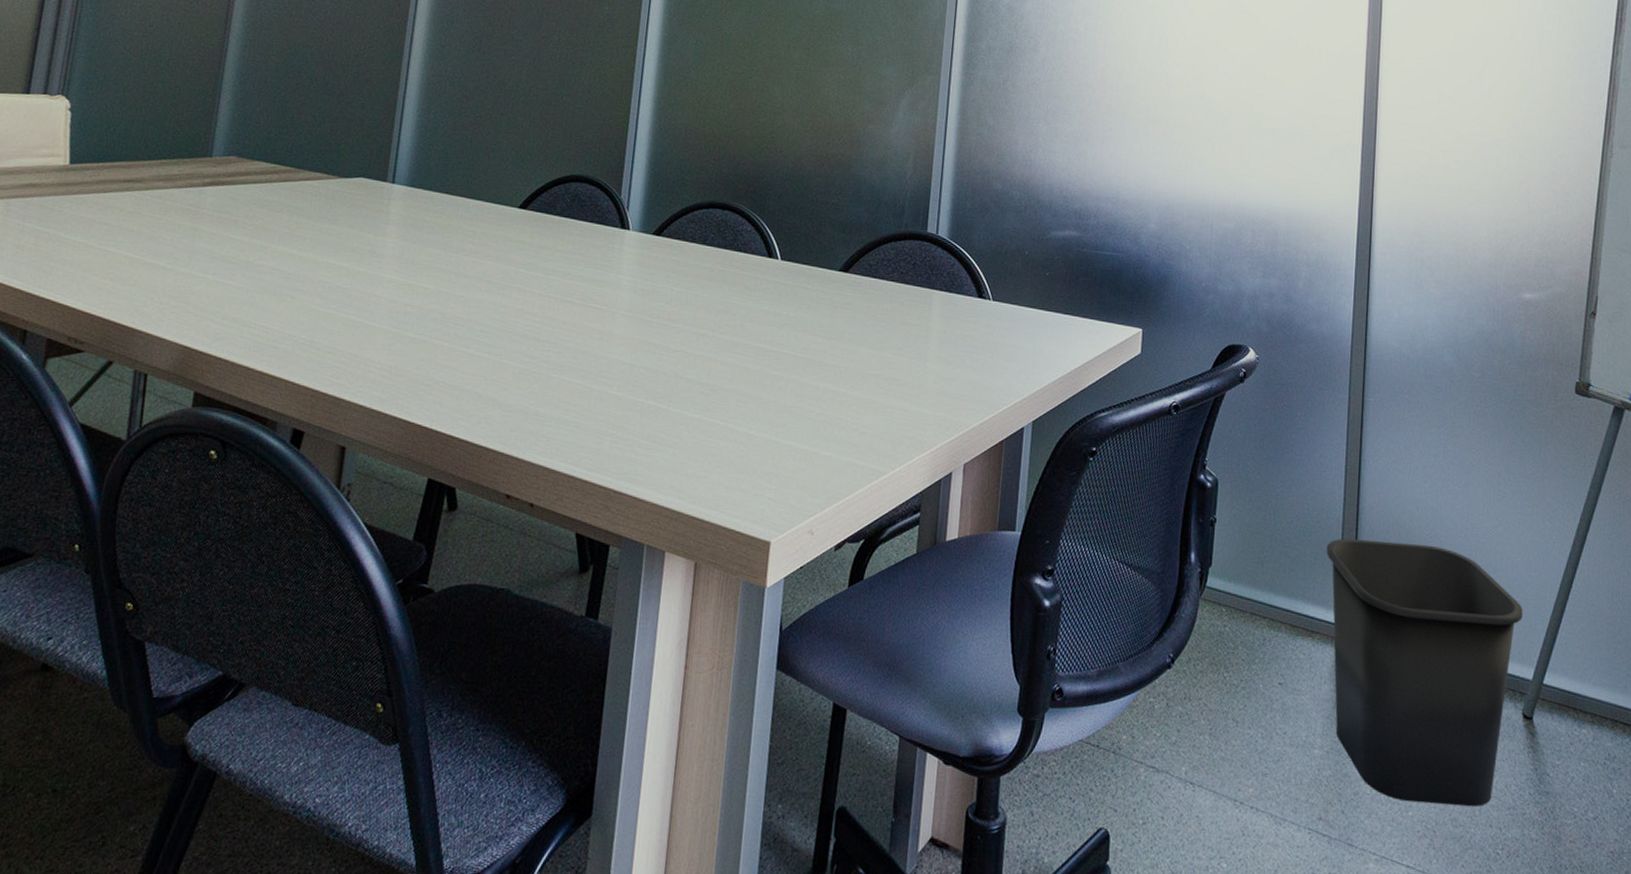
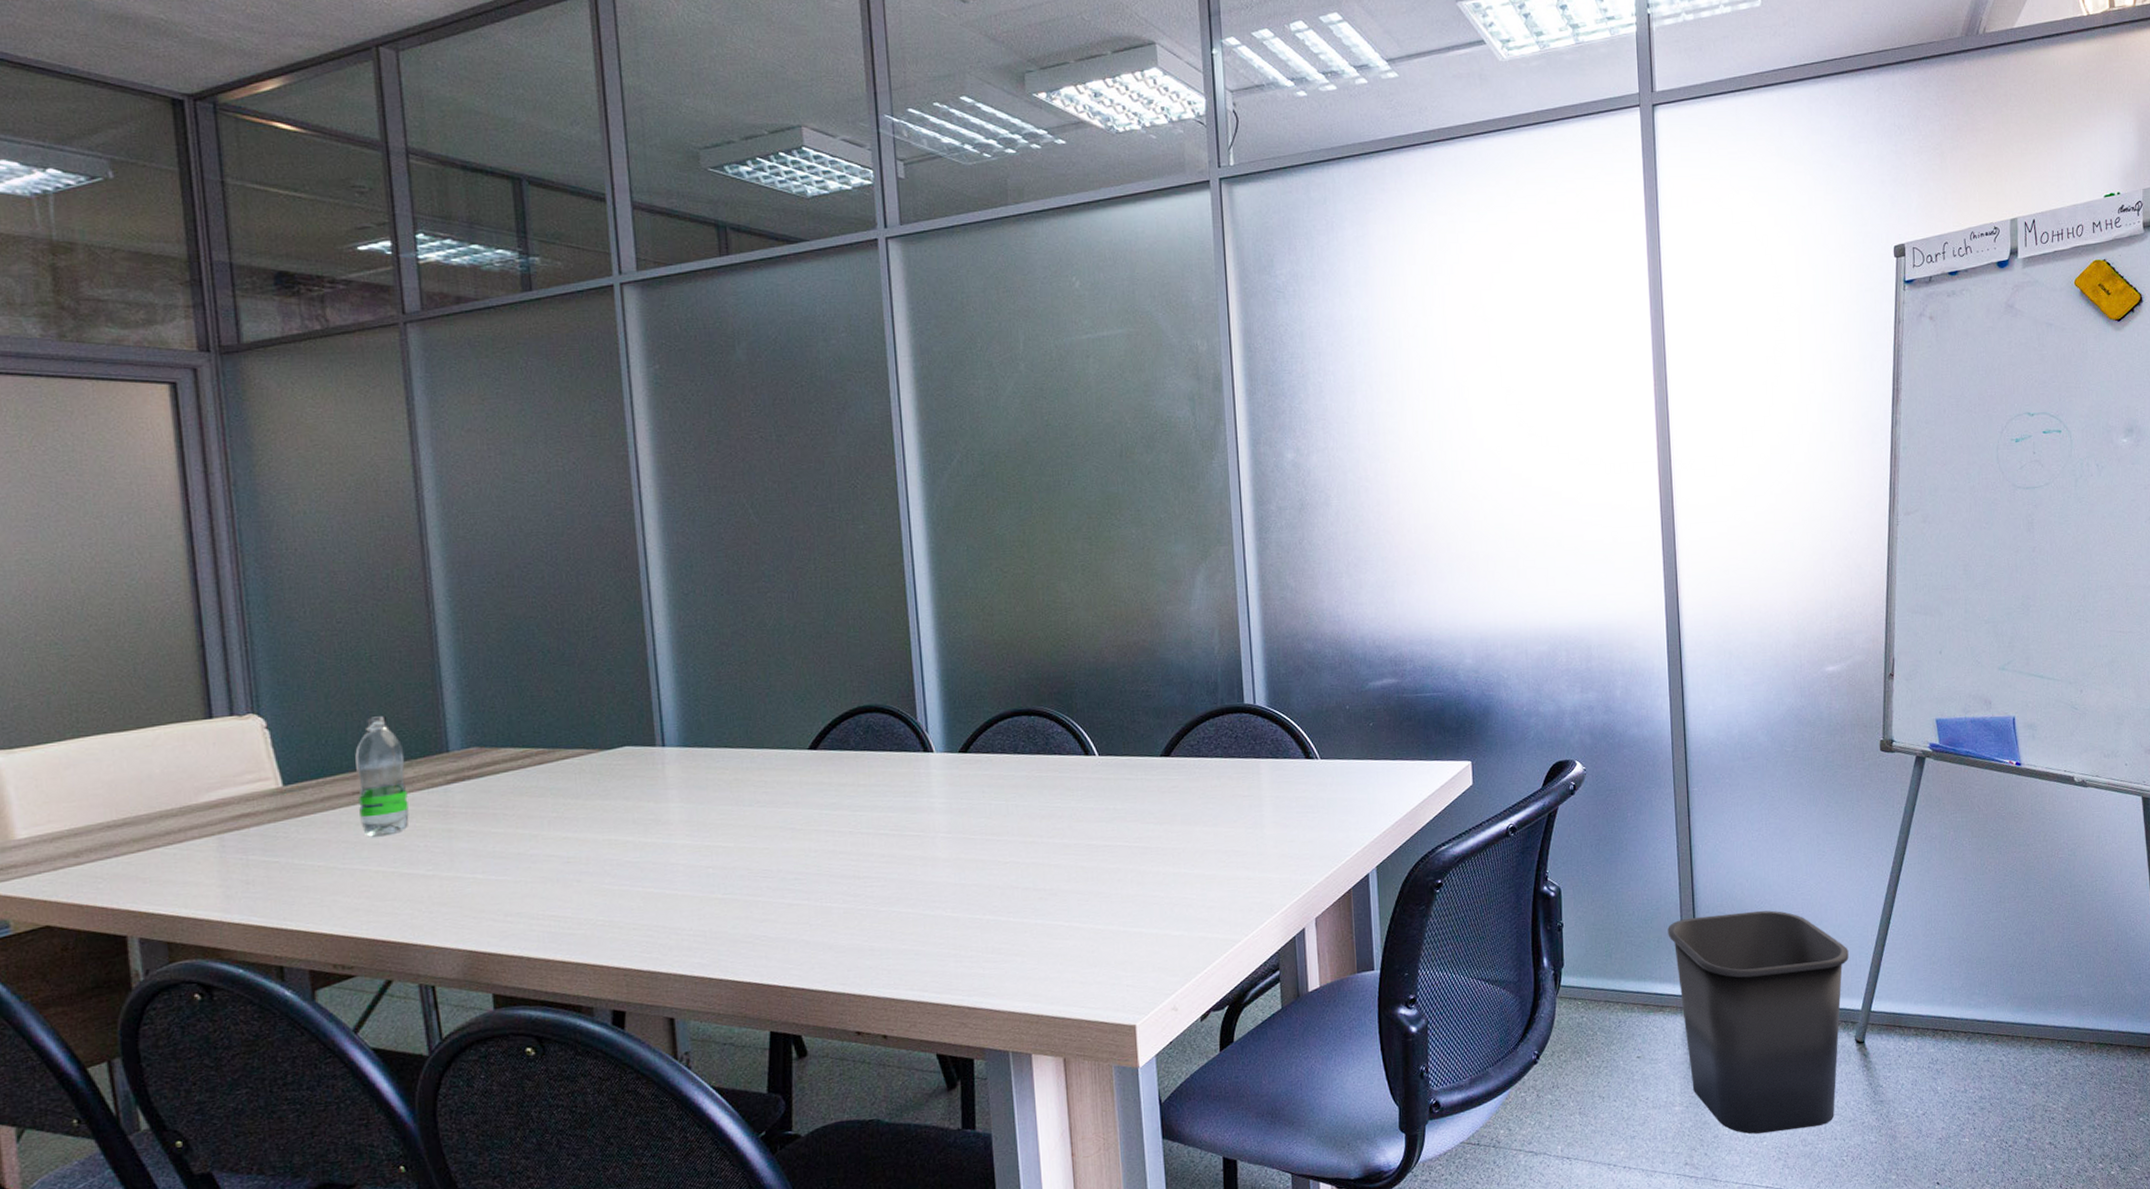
bottle: none [123,114,176,225] -> present [355,716,409,837]

